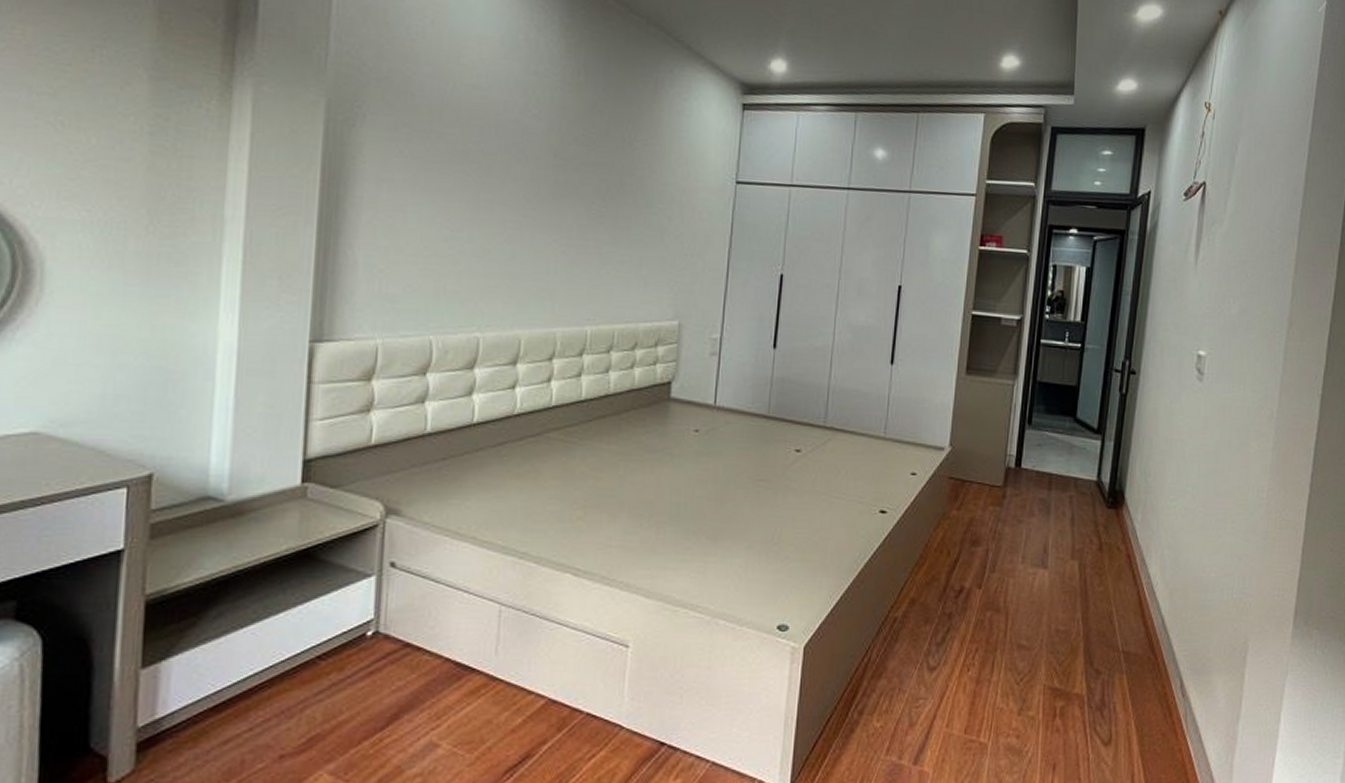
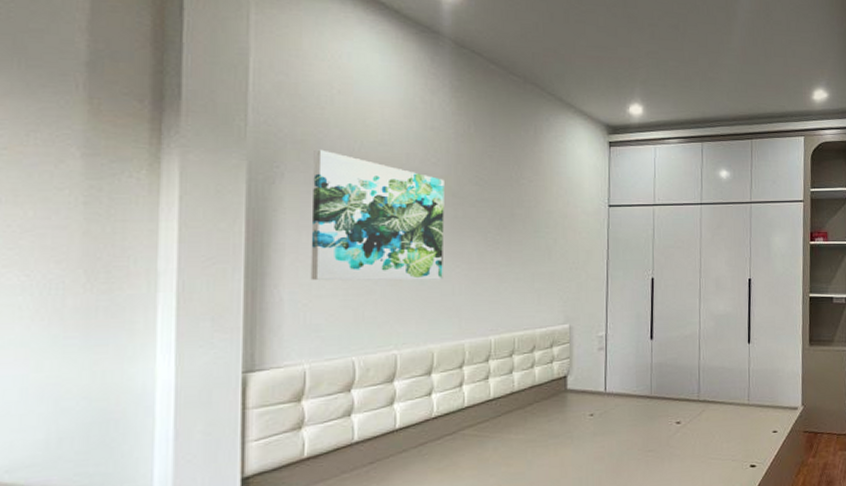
wall art: none [389,89,546,255] -> present [310,149,444,281]

